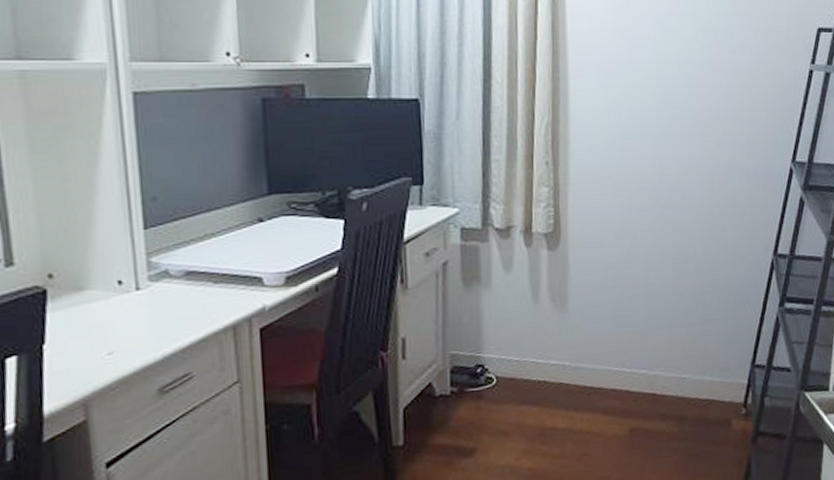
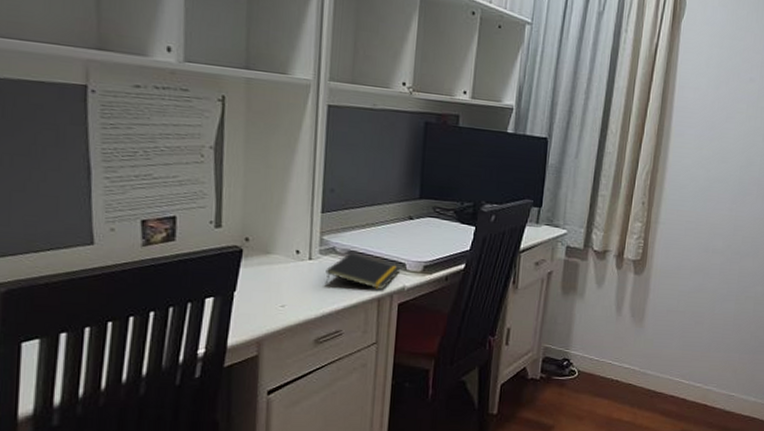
notepad: none [160,273,257,320] -> present [324,253,401,291]

